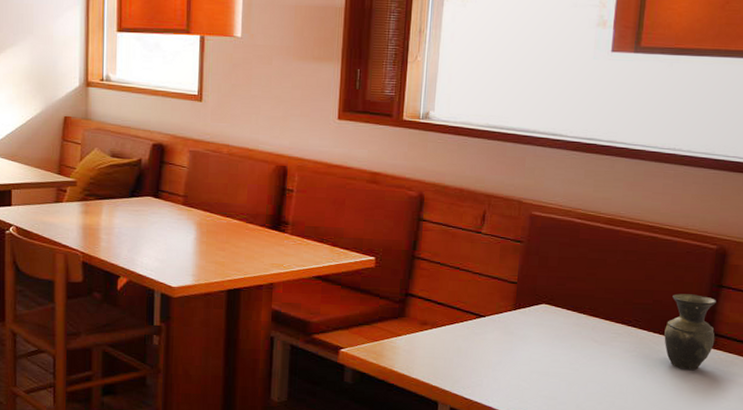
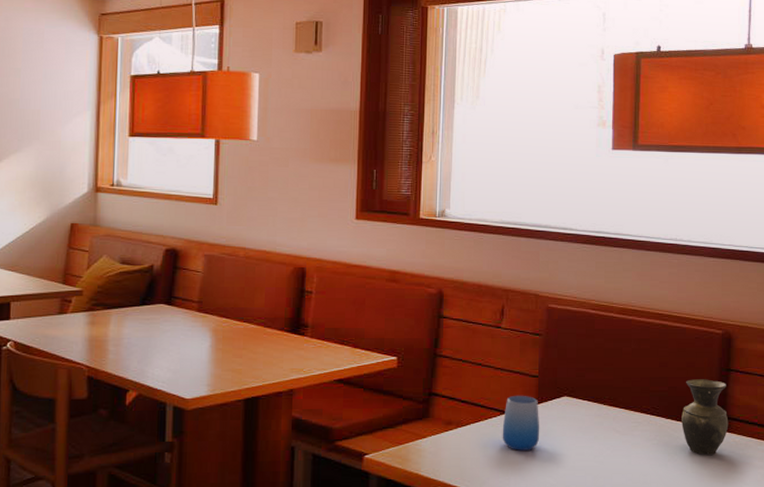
cup: none [477,300,516,354] -> present [502,395,540,451]

